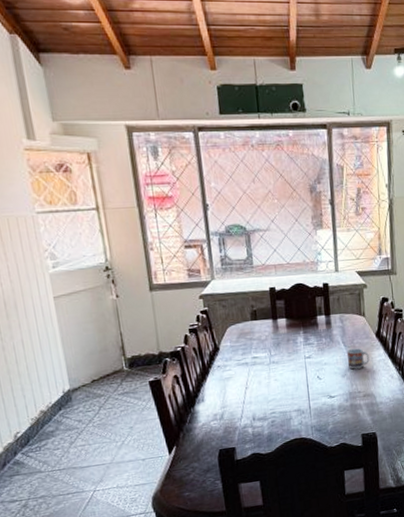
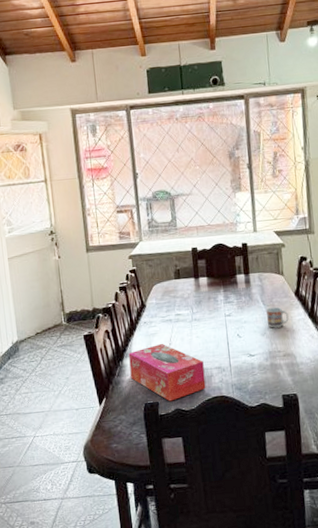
tissue box: none [201,387,285,446] -> present [128,343,206,402]

